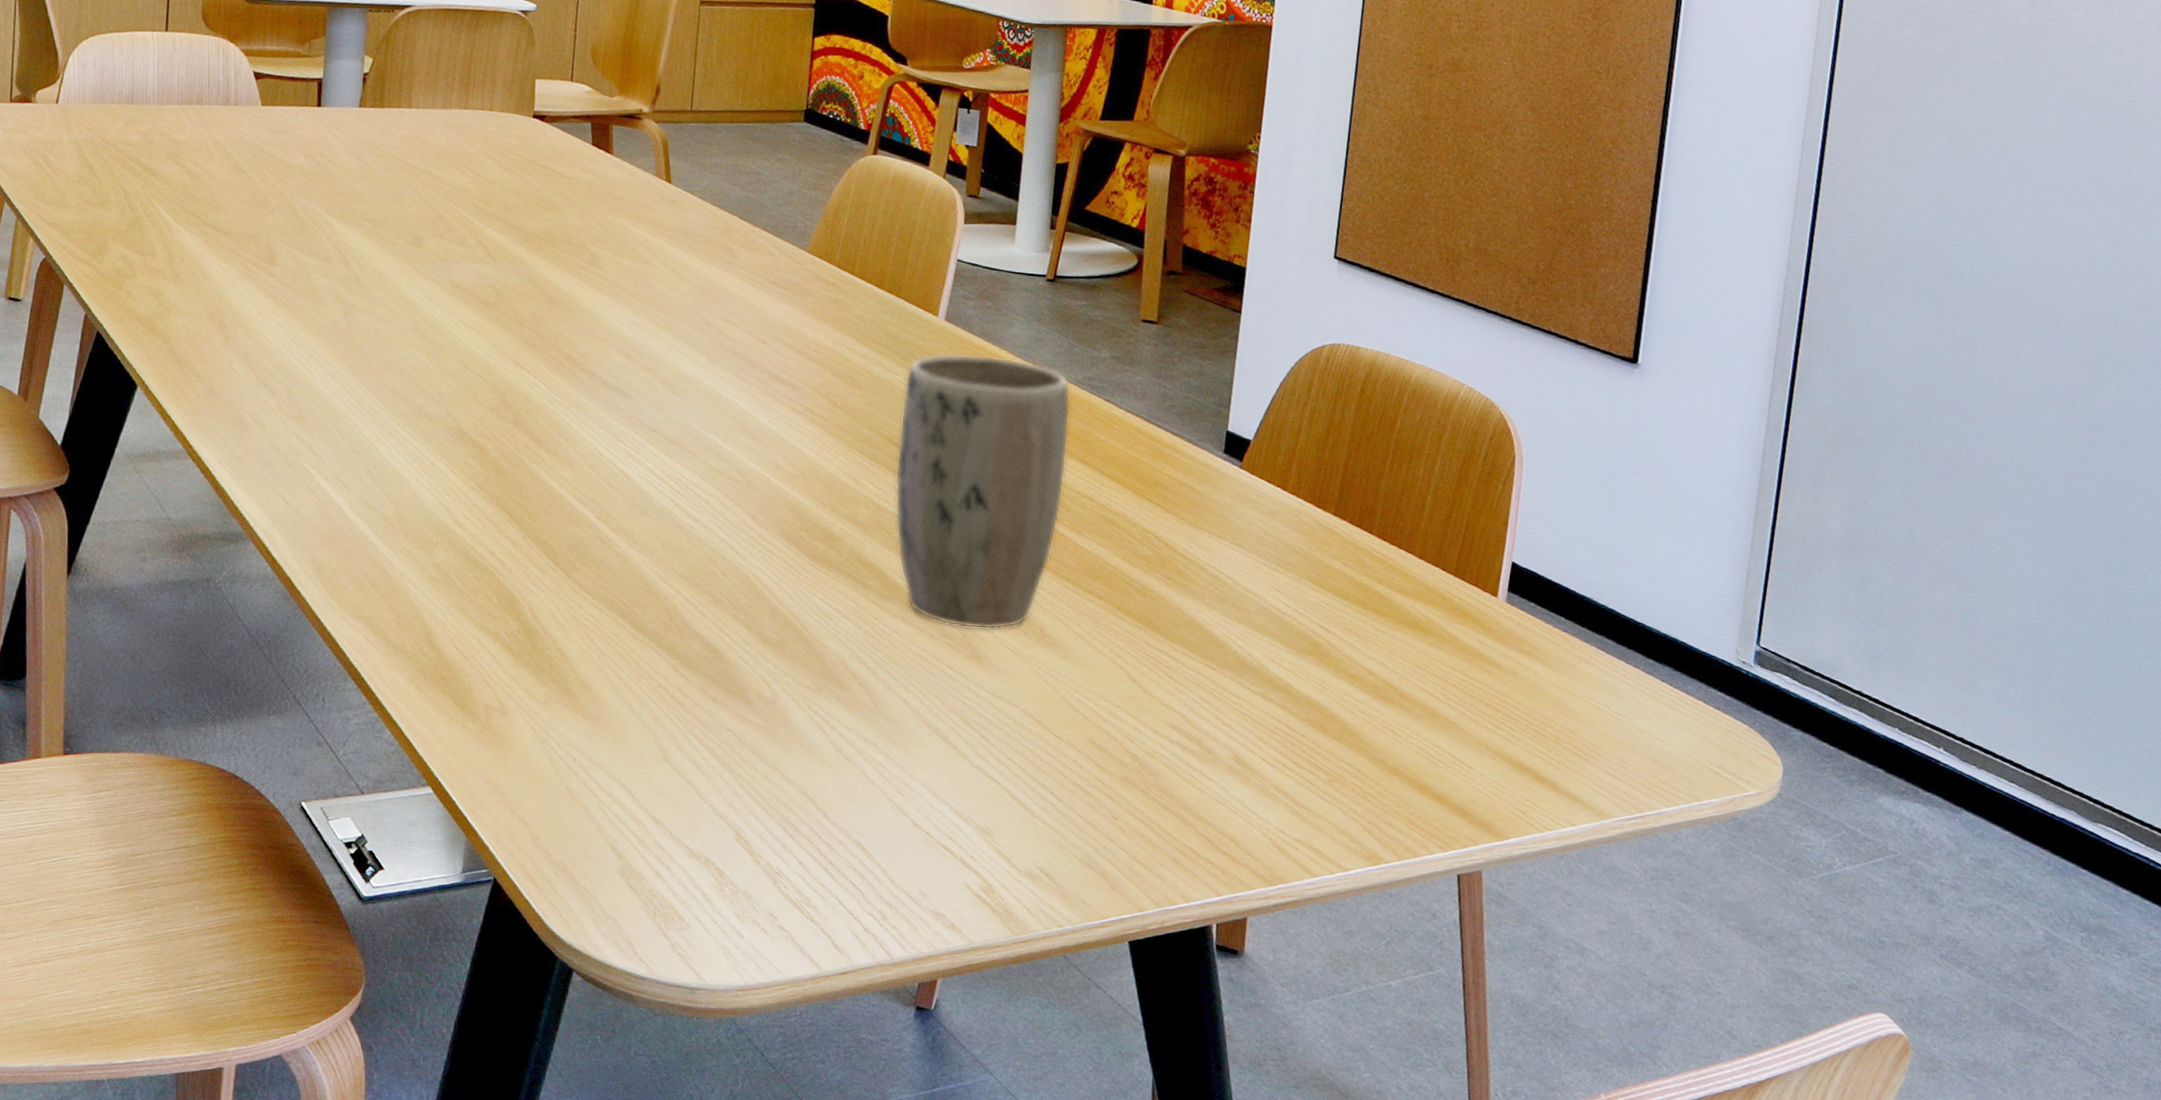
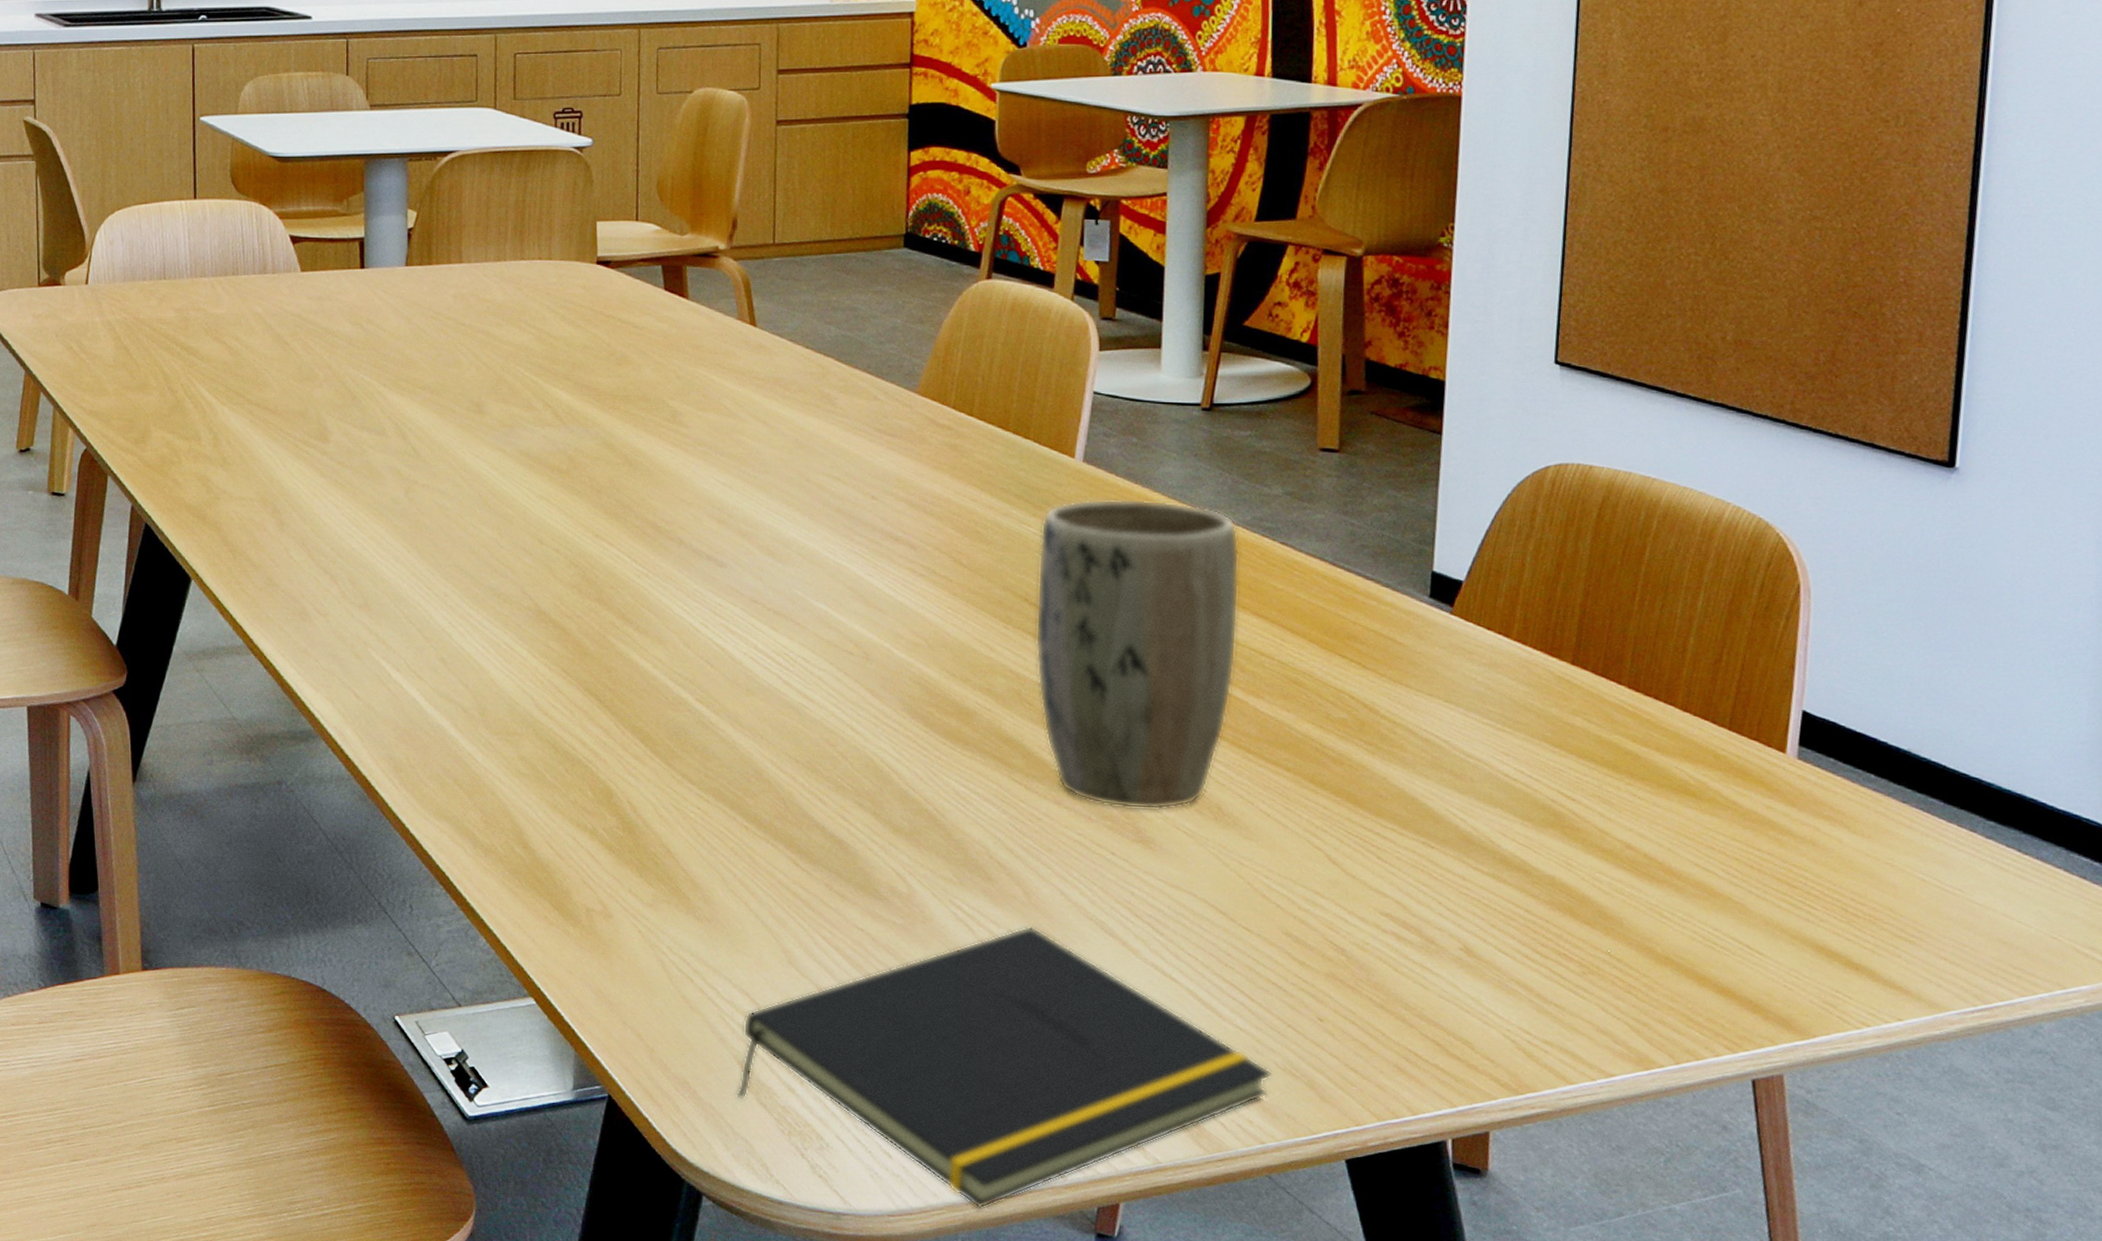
notepad: none [609,730,1072,985] -> present [736,926,1273,1209]

